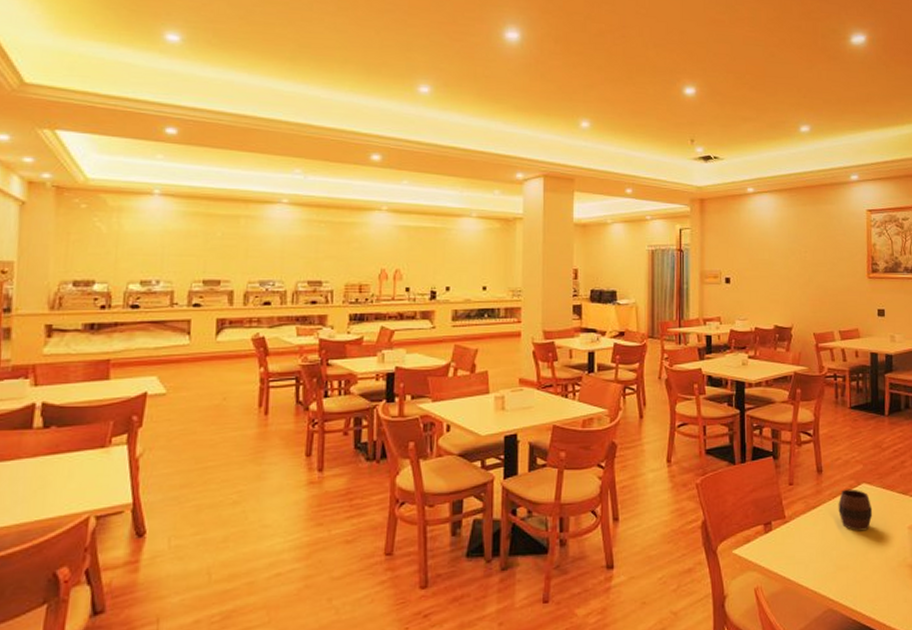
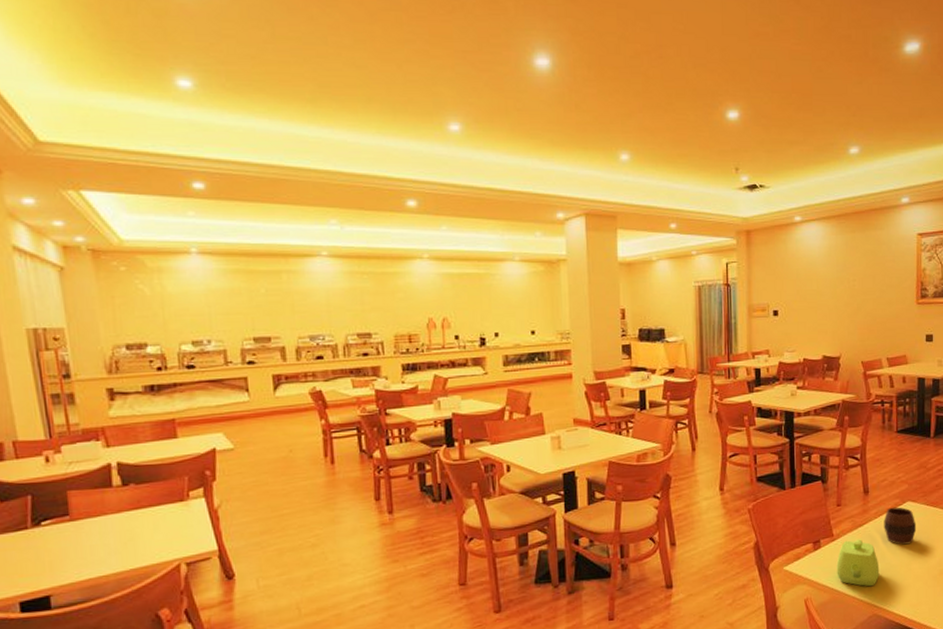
teapot: none [789,522,835,577] -> present [836,539,880,587]

